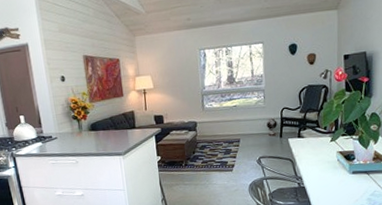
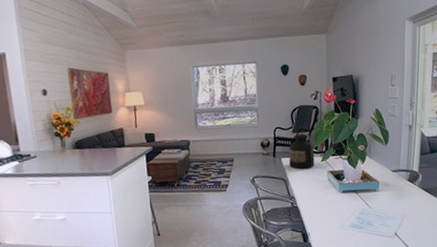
bottle: none [296,112,323,150] -> present [289,132,315,169]

